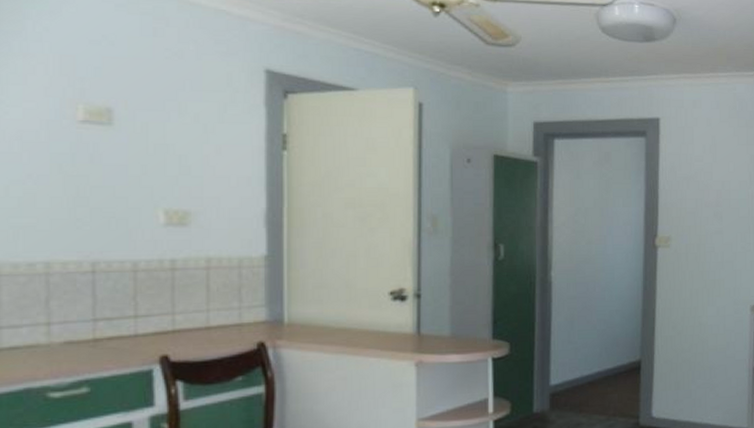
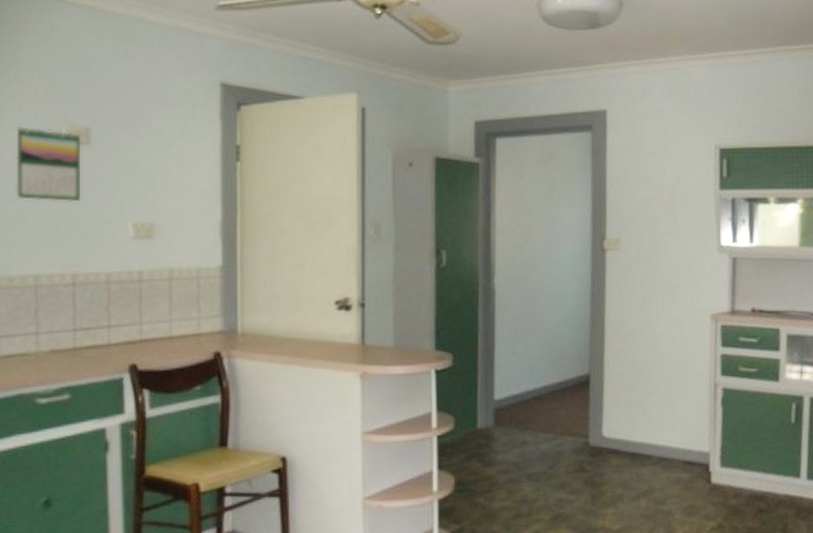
calendar: none [21,102,101,186] -> present [16,126,80,202]

